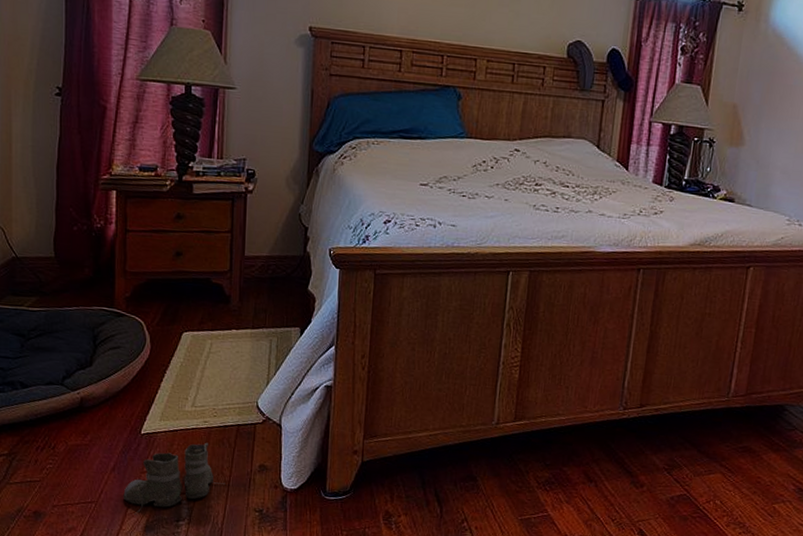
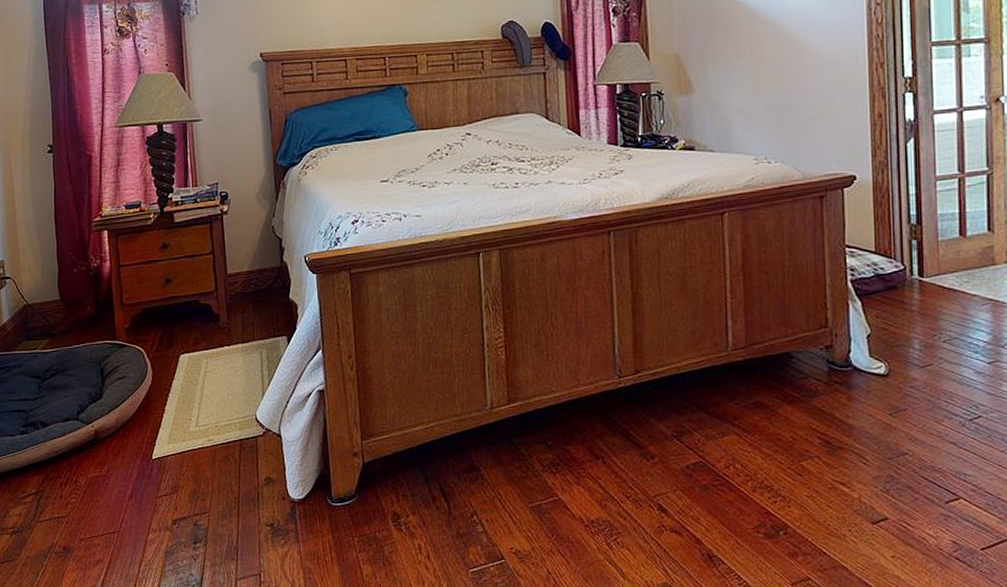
boots: present [123,442,226,516] -> none [142,460,236,542]

